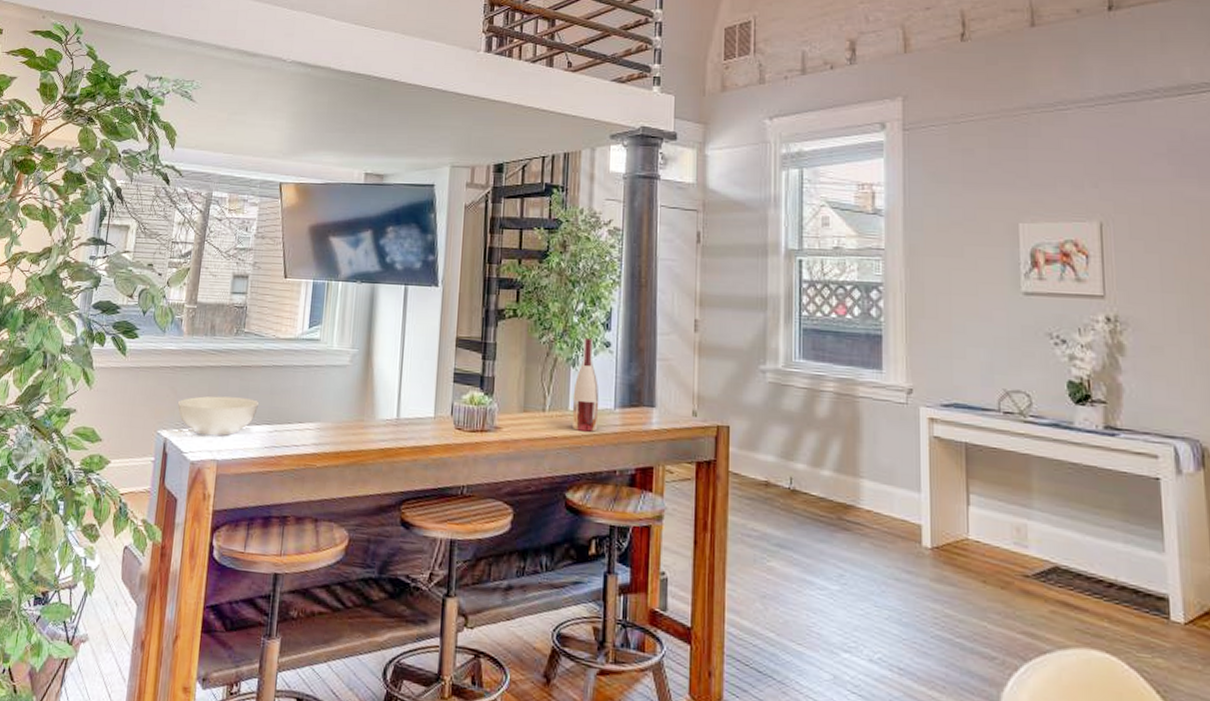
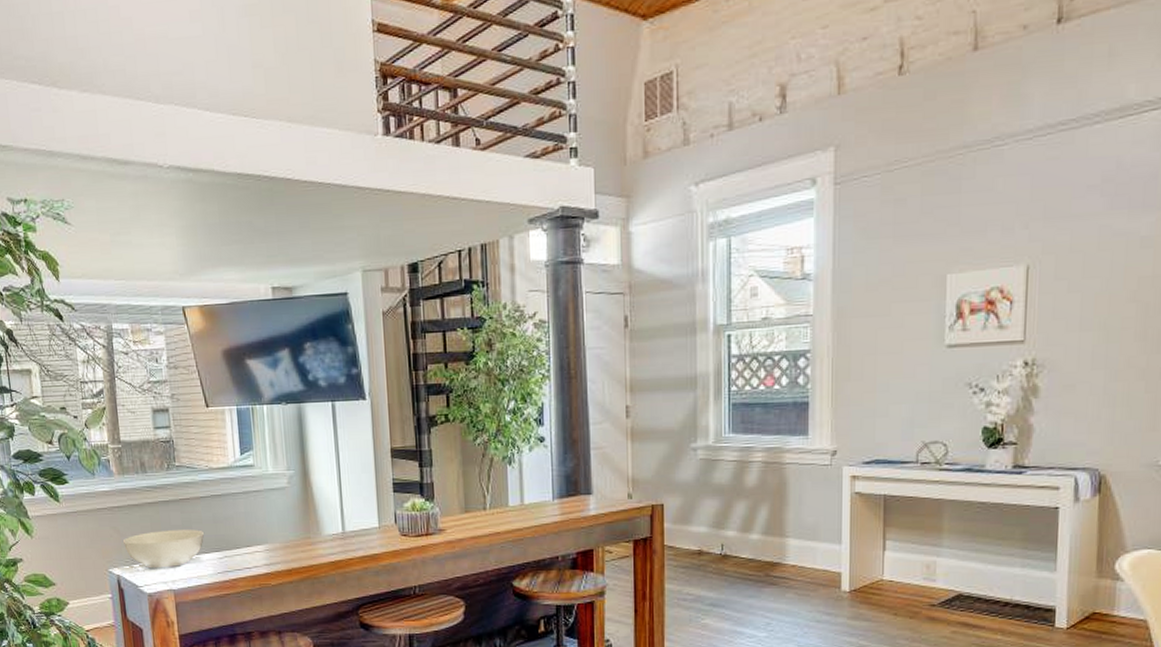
wine bottle: present [572,338,600,432] -> none [511,436,538,524]

